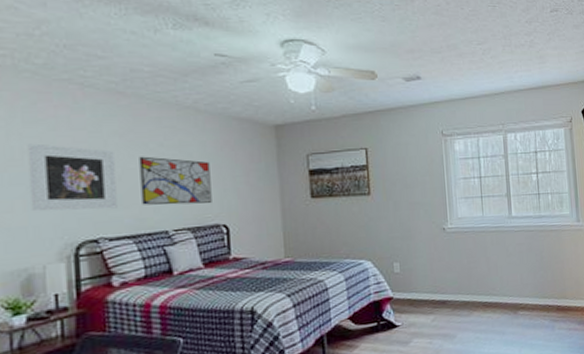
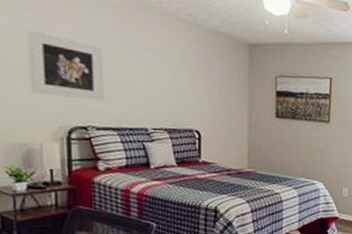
wall art: present [139,156,212,205] -> none [125,56,187,108]

